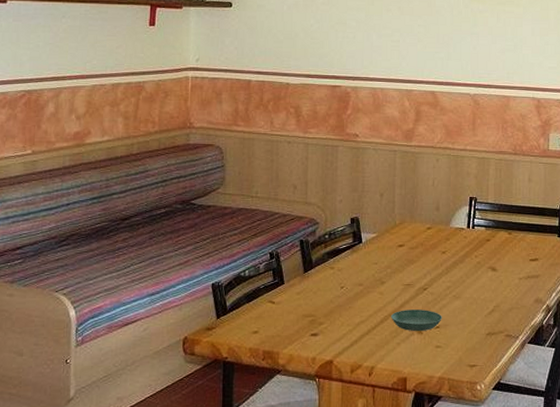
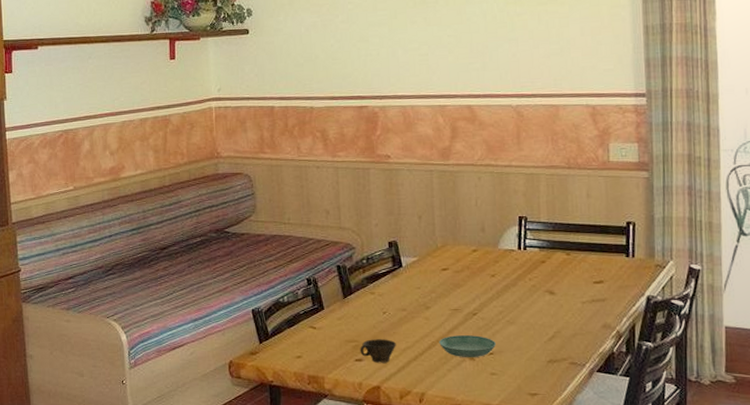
cup: none [316,314,351,337] -> present [360,339,396,363]

